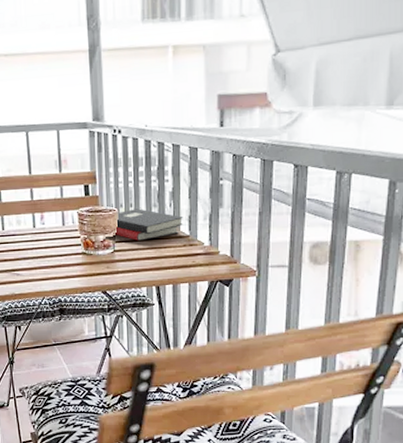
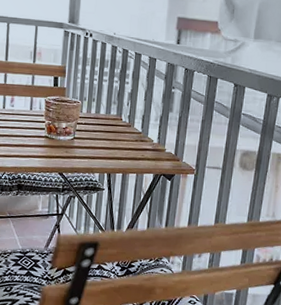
hardback book: present [113,208,184,241] -> none [75,103,138,132]

